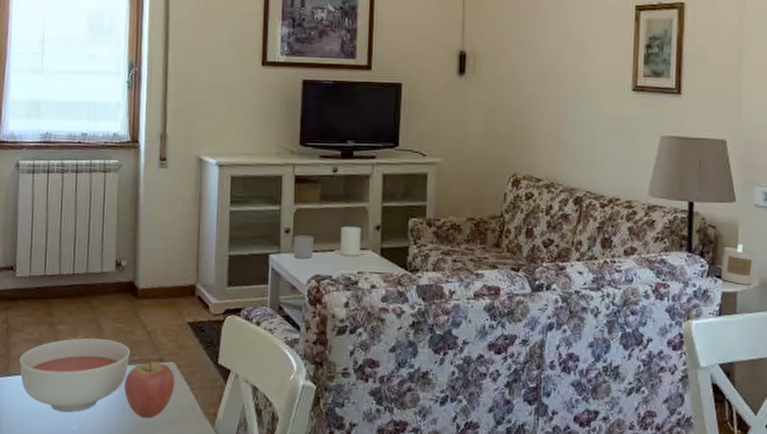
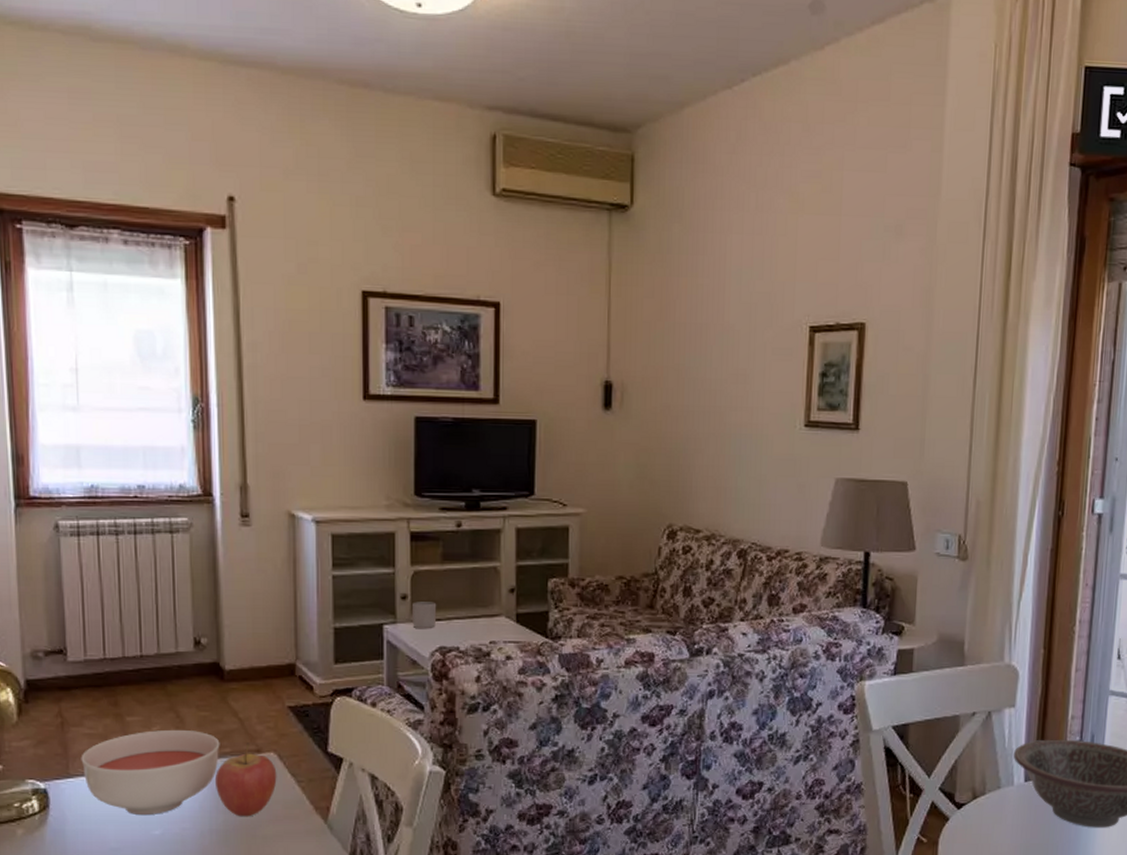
candle: present [333,226,366,257] -> none [460,589,499,625]
candle: present [720,244,757,285] -> none [896,597,936,641]

